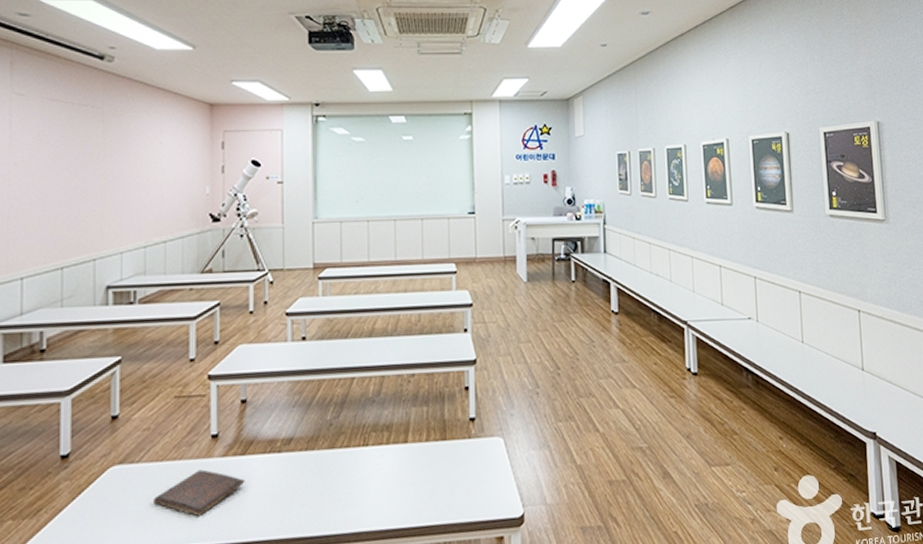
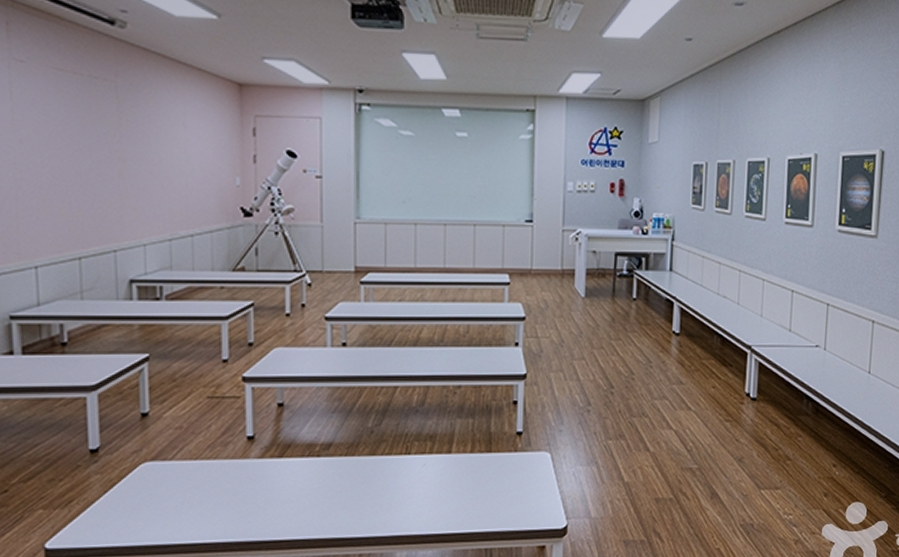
book: present [154,469,245,517] -> none [189,469,283,515]

